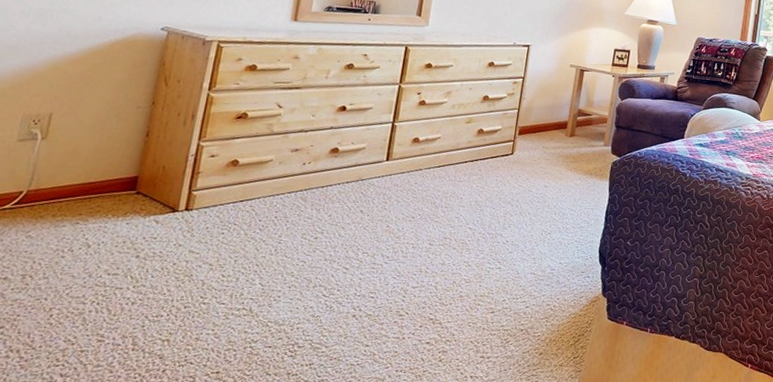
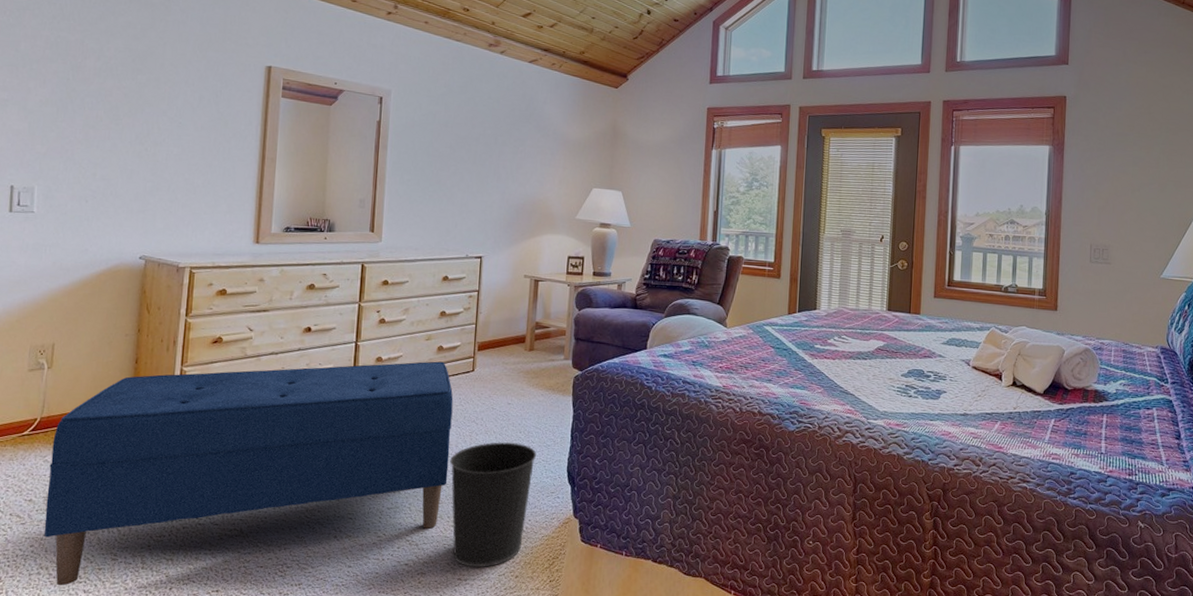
bench: none [18,143,490,370] -> present [43,361,453,586]
wastebasket: none [477,223,570,346] -> present [450,442,537,568]

